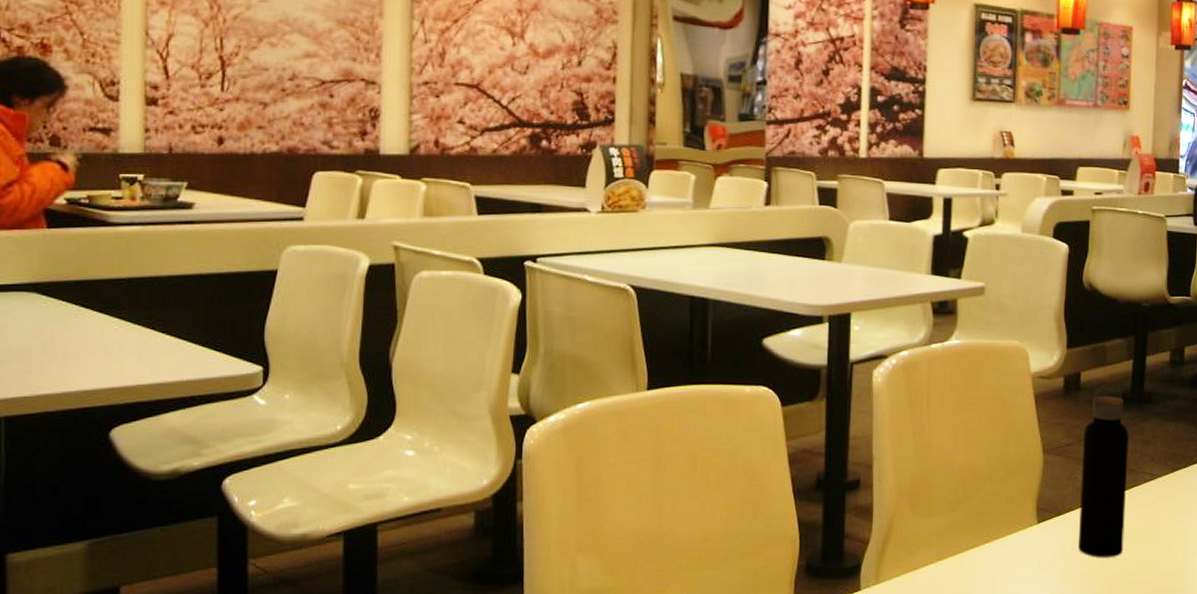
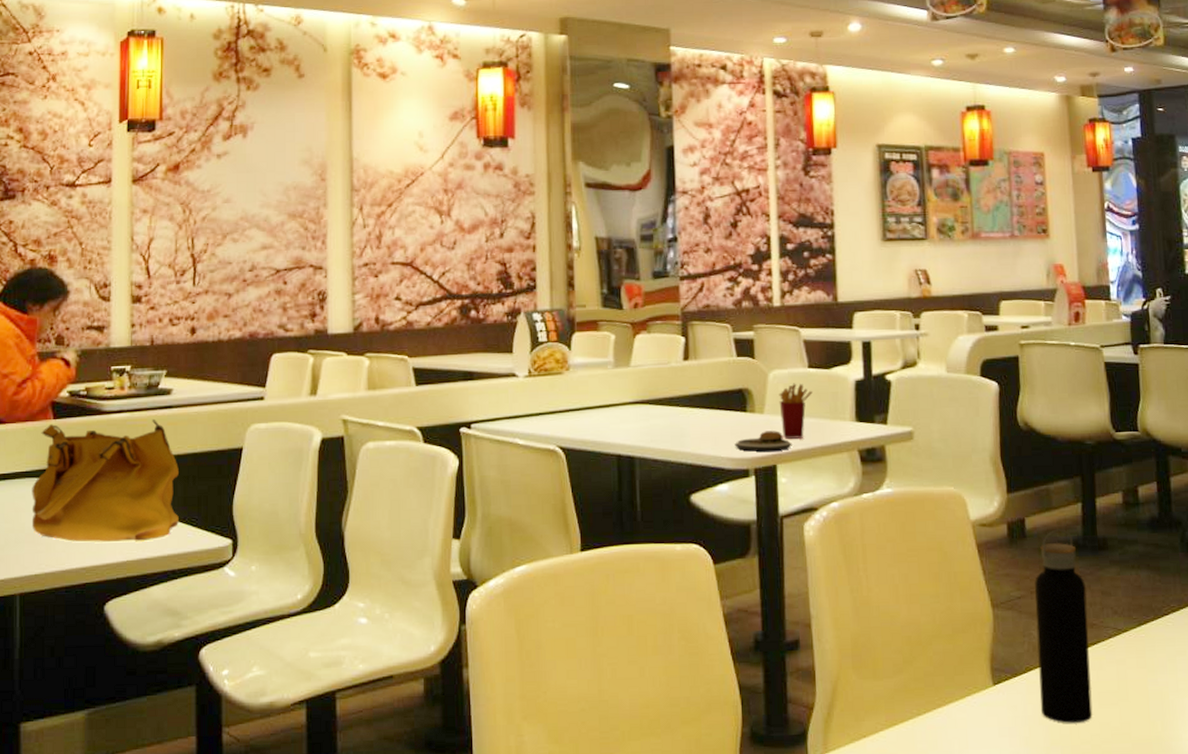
handbag: none [19,234,201,365] -> present [31,420,179,542]
hamburger: none [811,279,868,299] -> present [735,430,792,452]
french fries: none [858,234,891,289] -> present [779,383,812,439]

